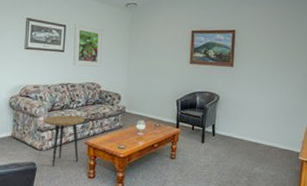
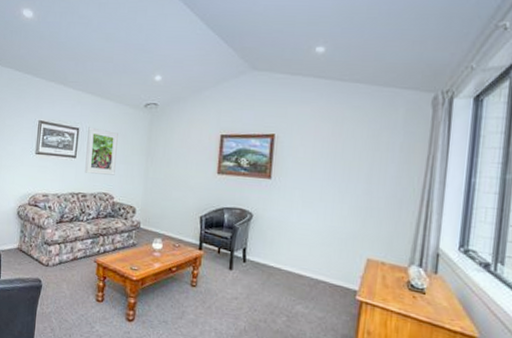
side table: present [43,115,85,167] -> none [51,228,95,286]

